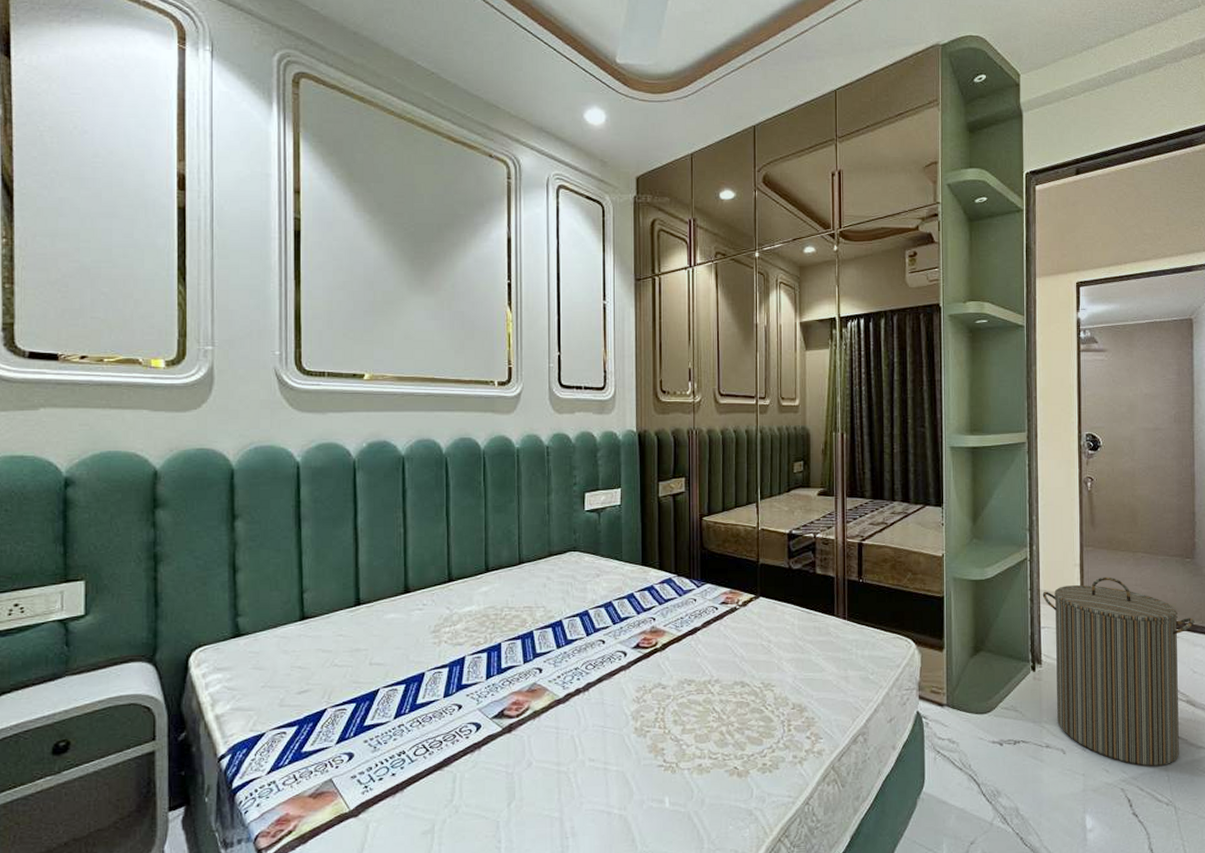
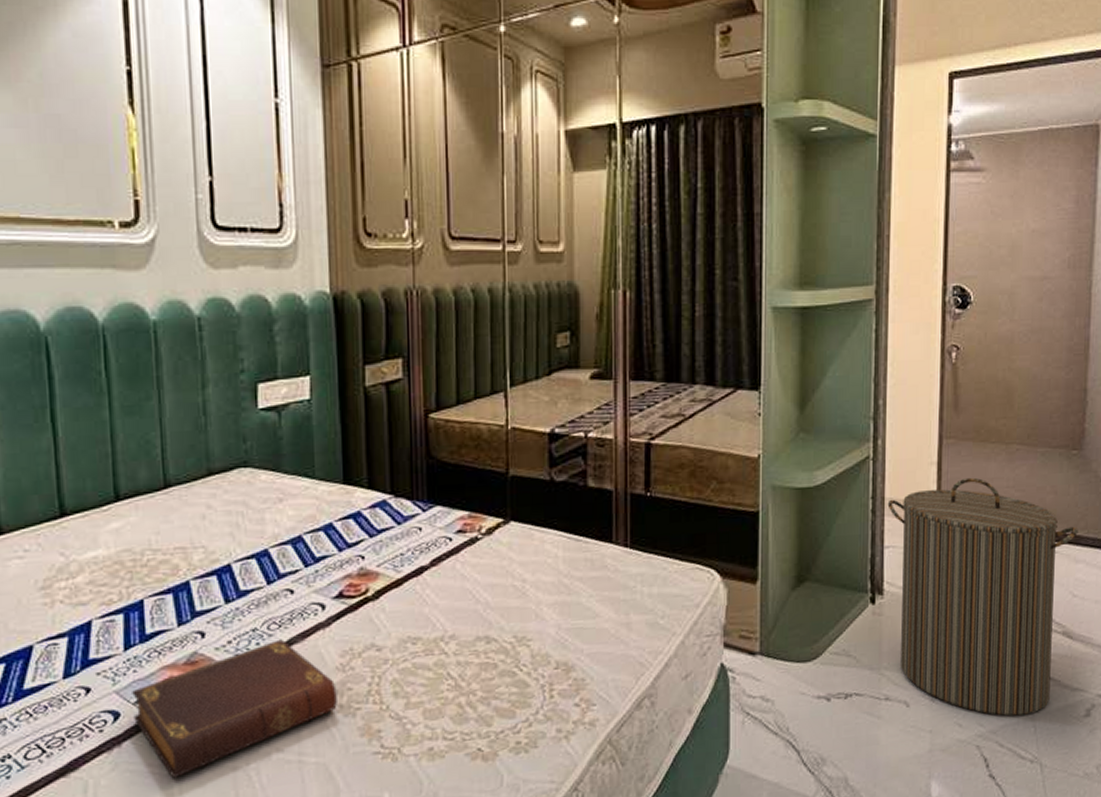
book: none [490,676,633,776] -> present [132,639,337,779]

